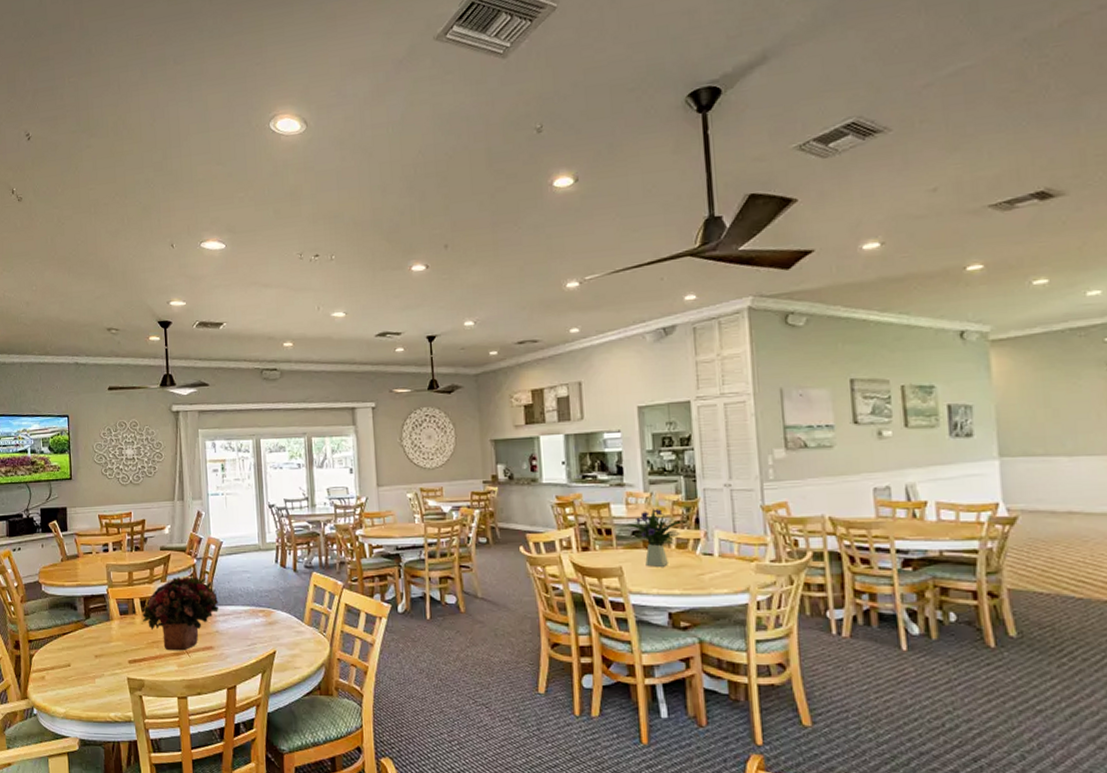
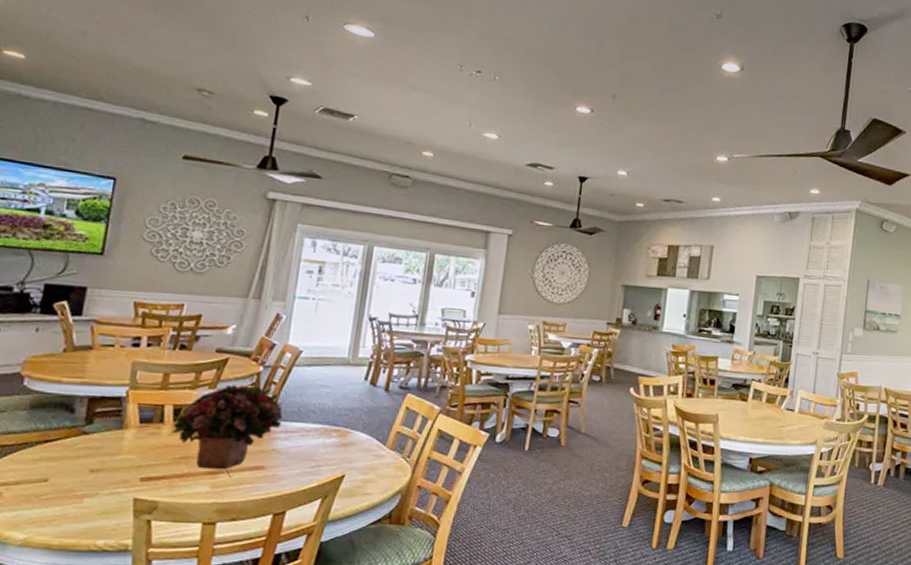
flower arrangement: present [627,509,688,567] -> none [729,366,779,418]

